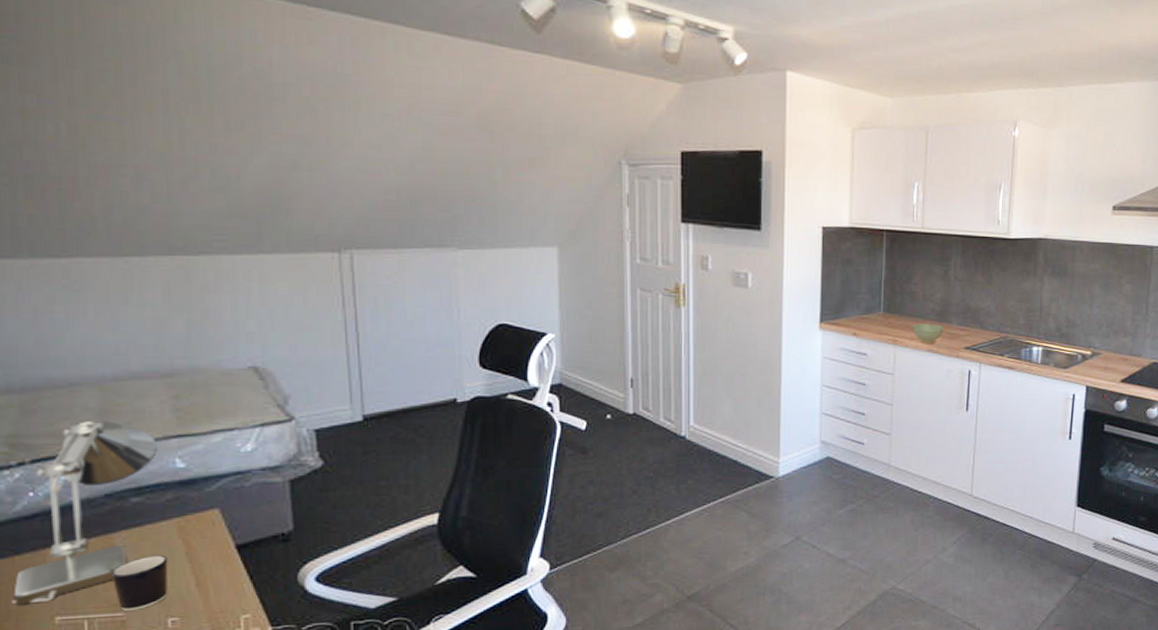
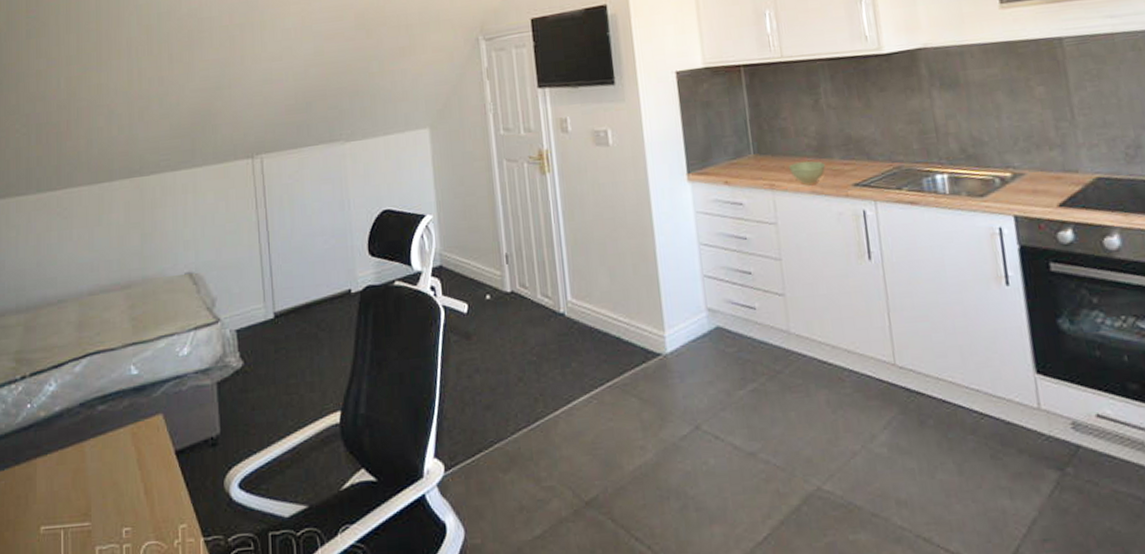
desk lamp: present [12,421,157,605] -> none [11,333,118,514]
mug: present [111,554,169,612] -> none [82,462,124,522]

